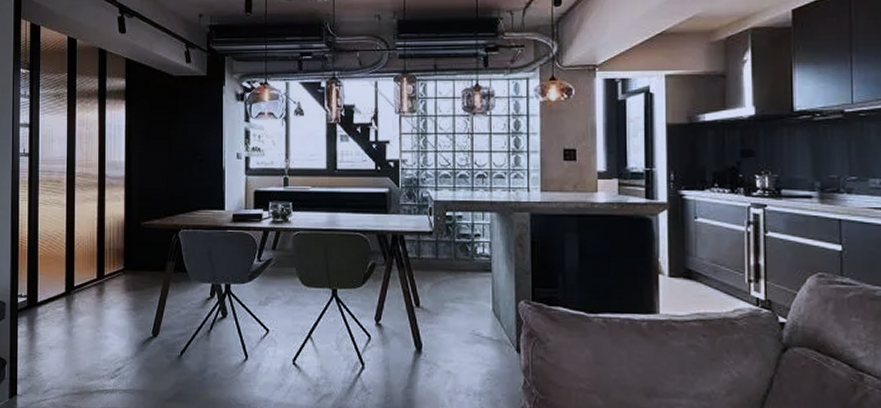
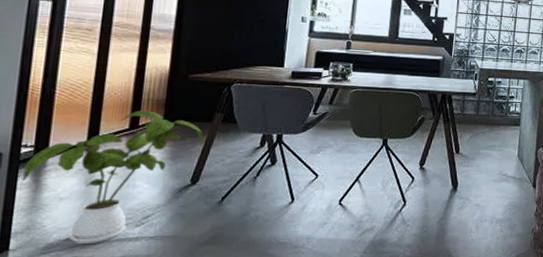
house plant: none [21,260,160,394] -> present [22,110,204,245]

